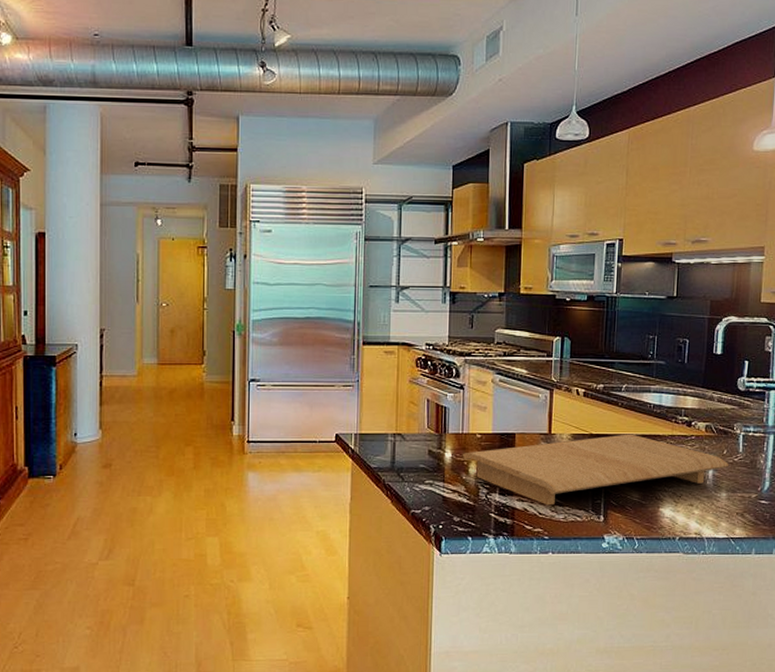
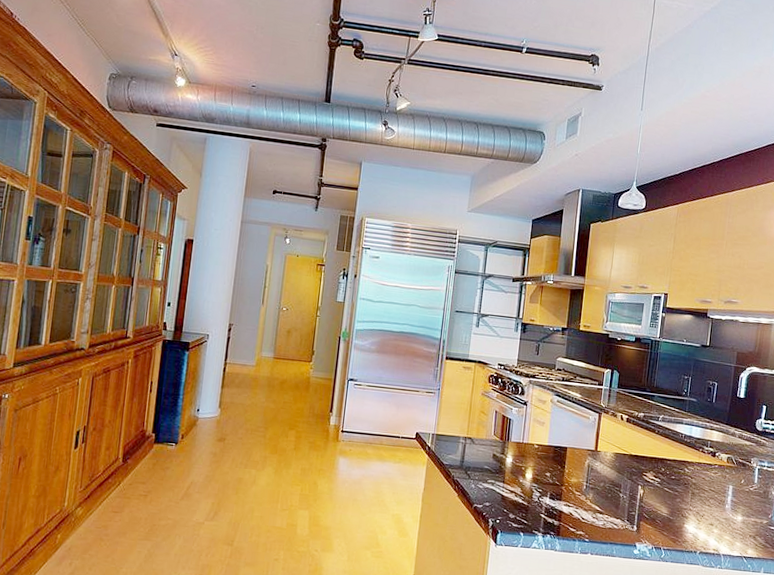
cutting board: present [462,434,730,506] -> none [521,457,746,513]

